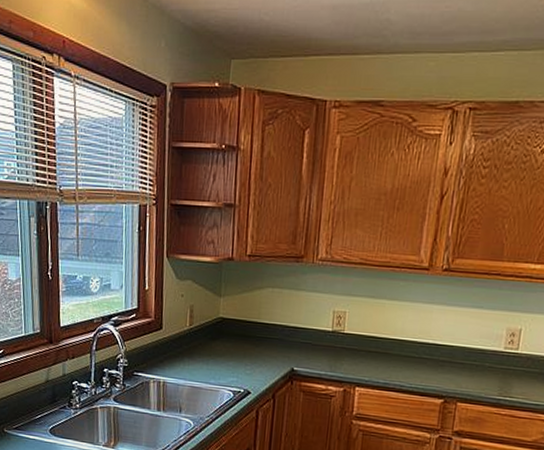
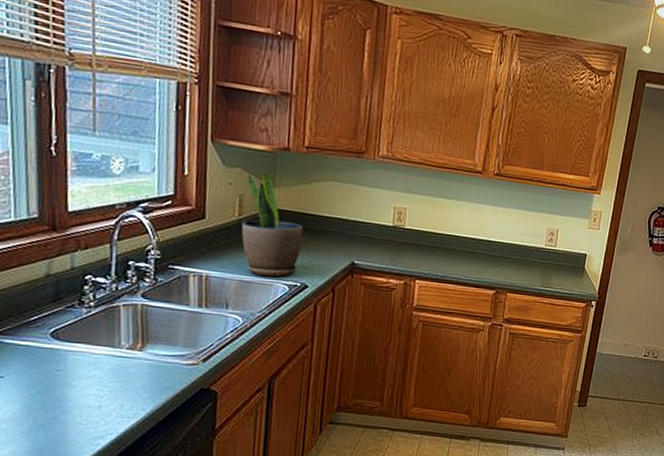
potted plant: none [192,283,246,383] -> present [241,172,303,277]

